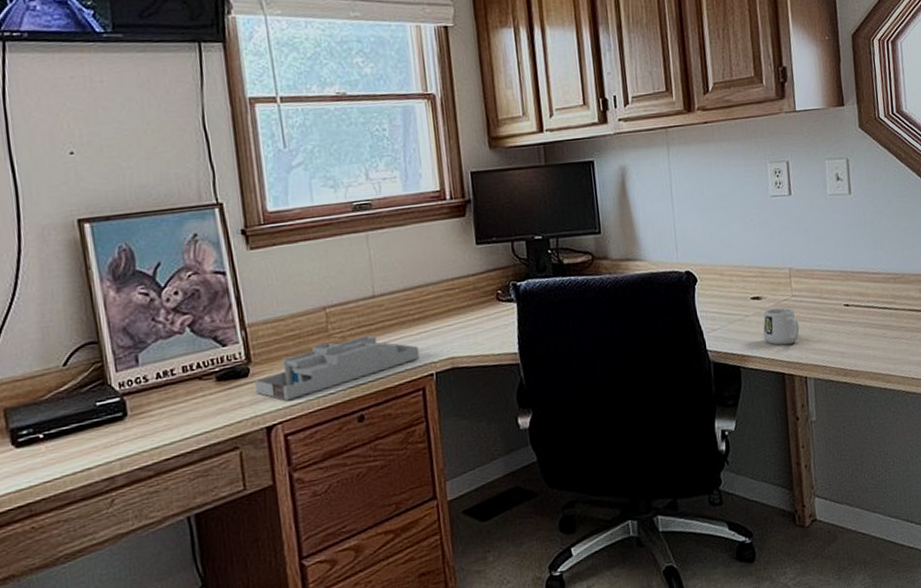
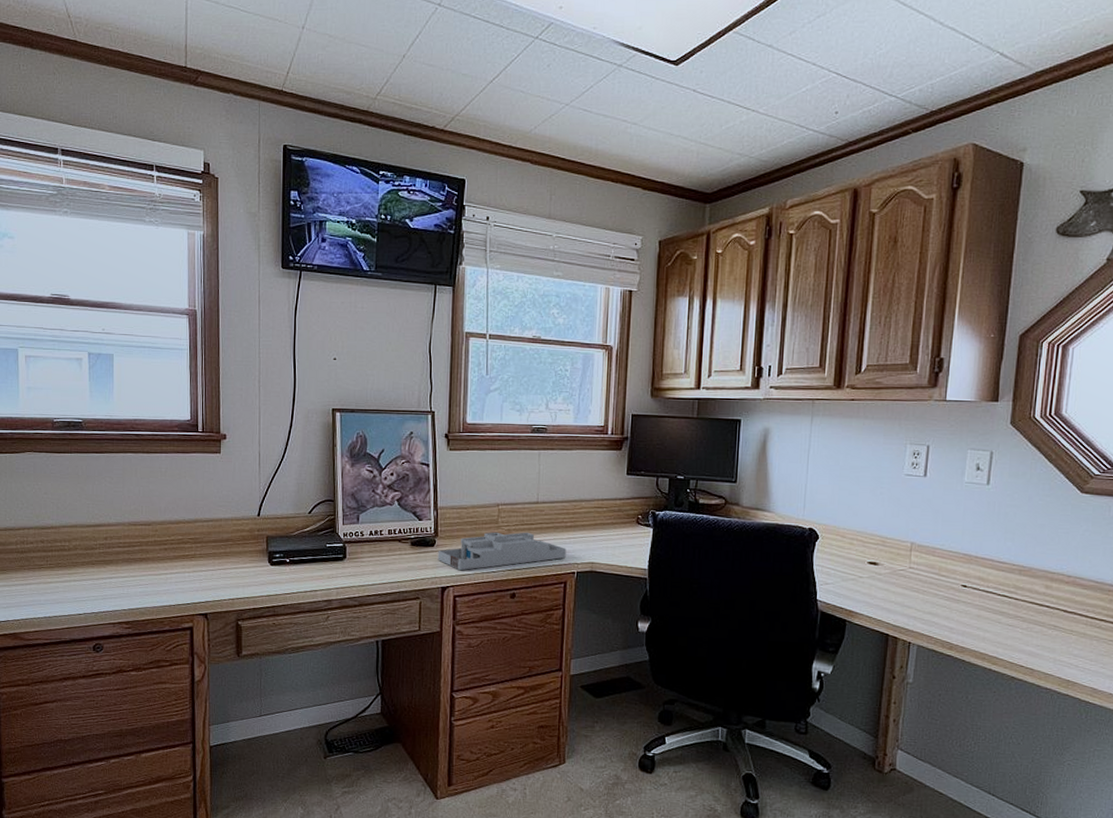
mug: present [763,307,800,346] -> none [874,575,912,611]

